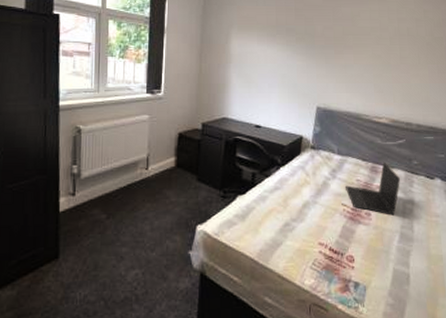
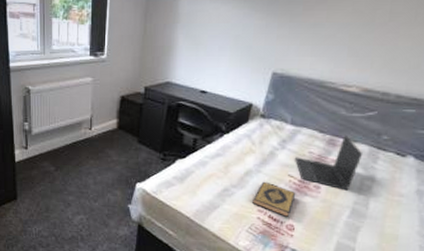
hardback book: none [313,212,351,249] -> present [252,181,296,218]

